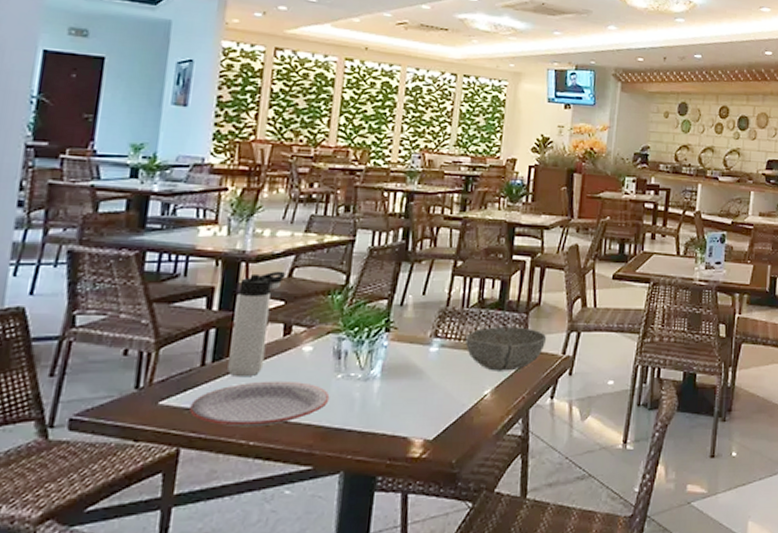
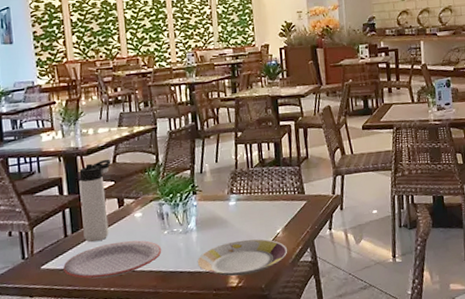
plate: none [373,398,494,444] -> present [197,238,288,276]
bowl: present [464,327,547,371] -> none [254,177,318,214]

